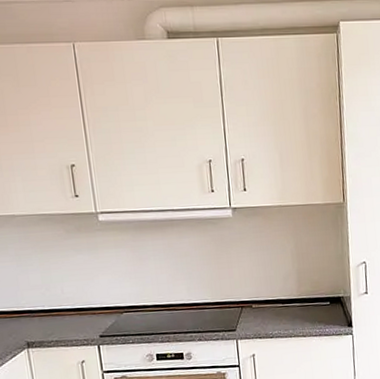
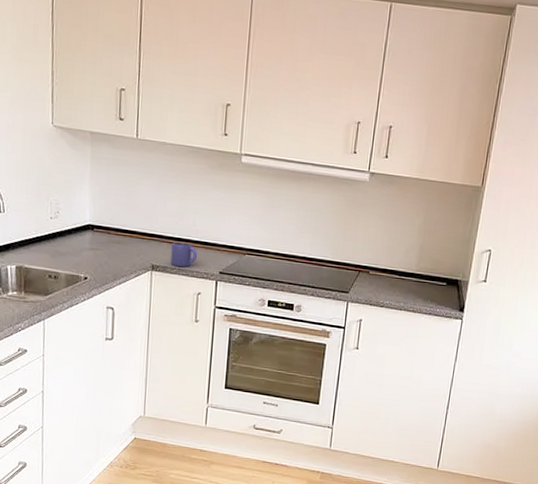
mug: none [43,312,74,339] -> present [170,241,198,268]

